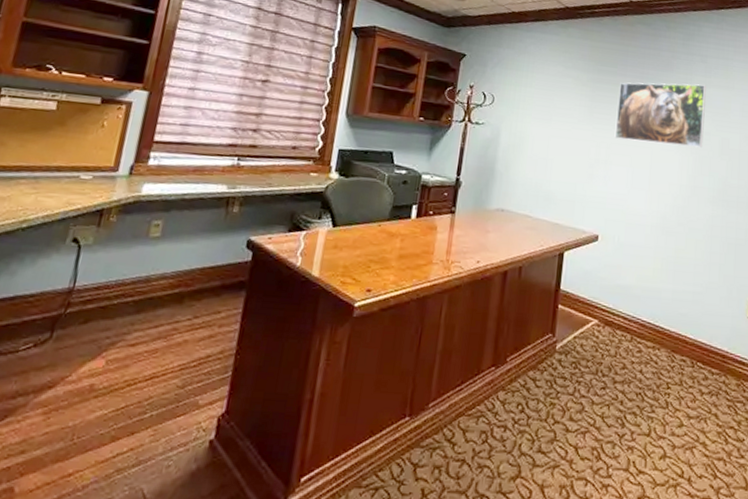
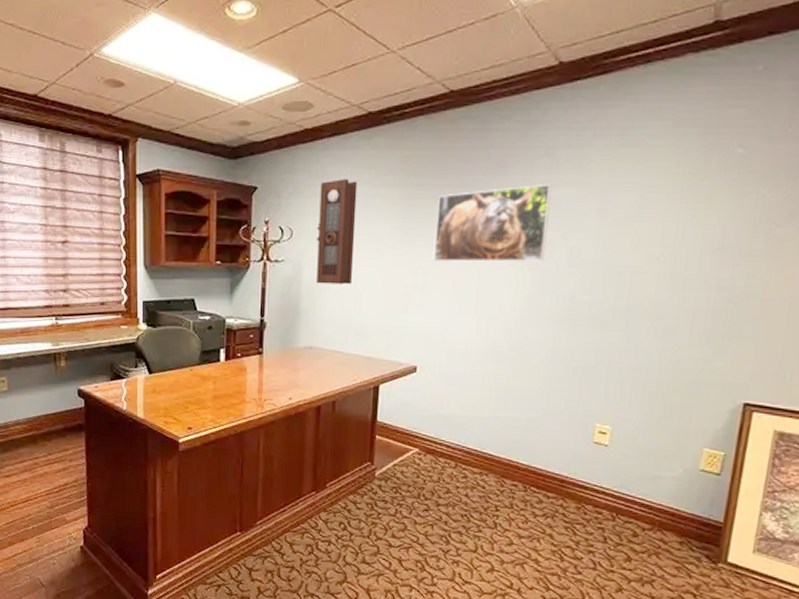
pendulum clock: none [512,57,554,152] -> present [316,179,358,285]

